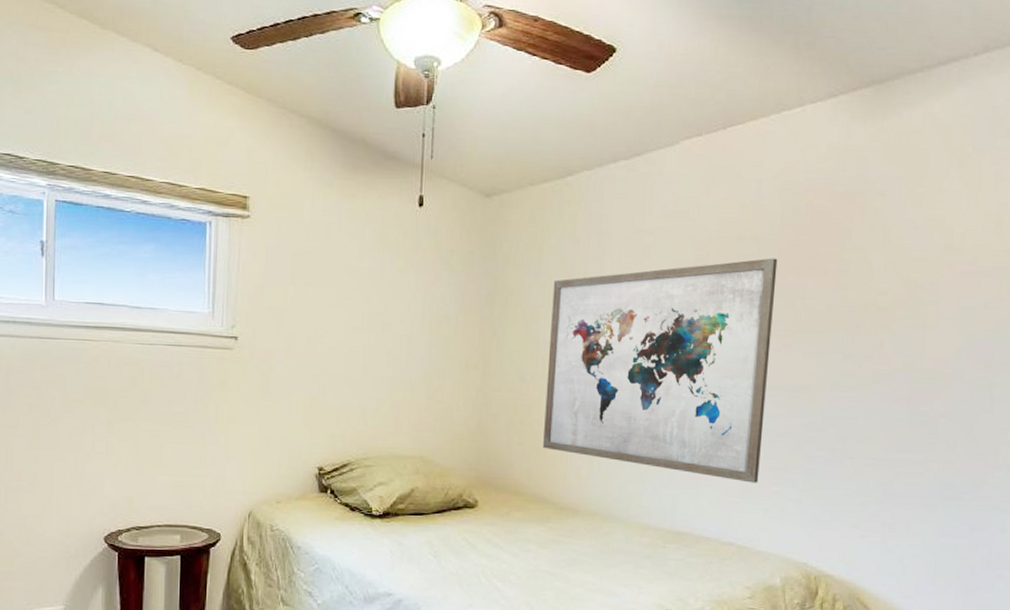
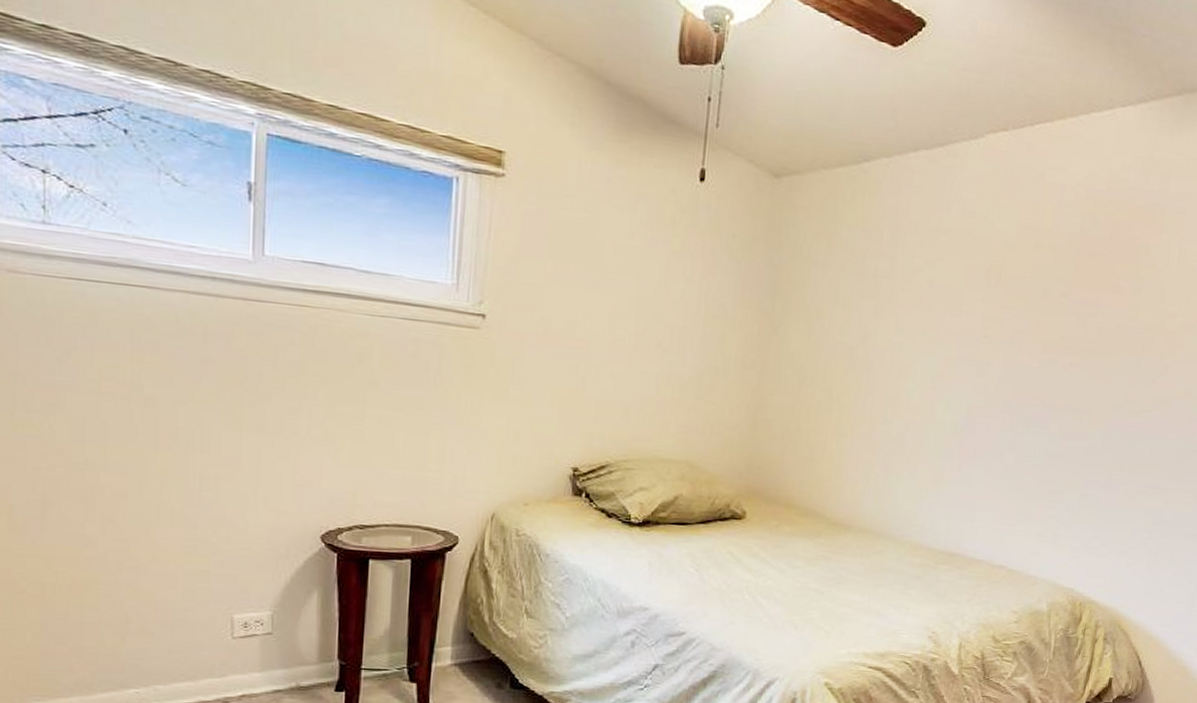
wall art: present [543,258,778,483] -> none [819,270,1073,506]

